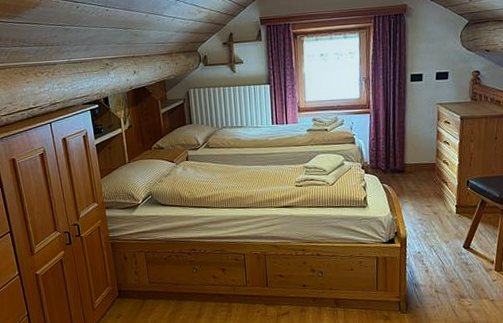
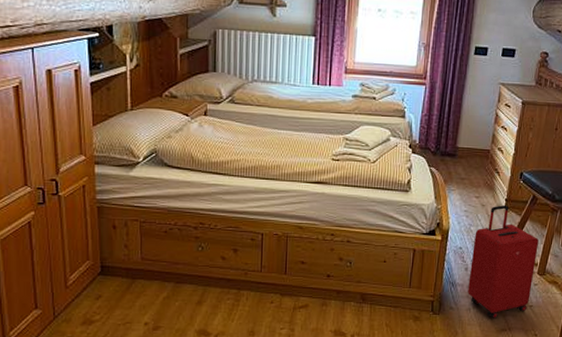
suitcase: none [430,211,493,315] -> present [468,205,539,319]

